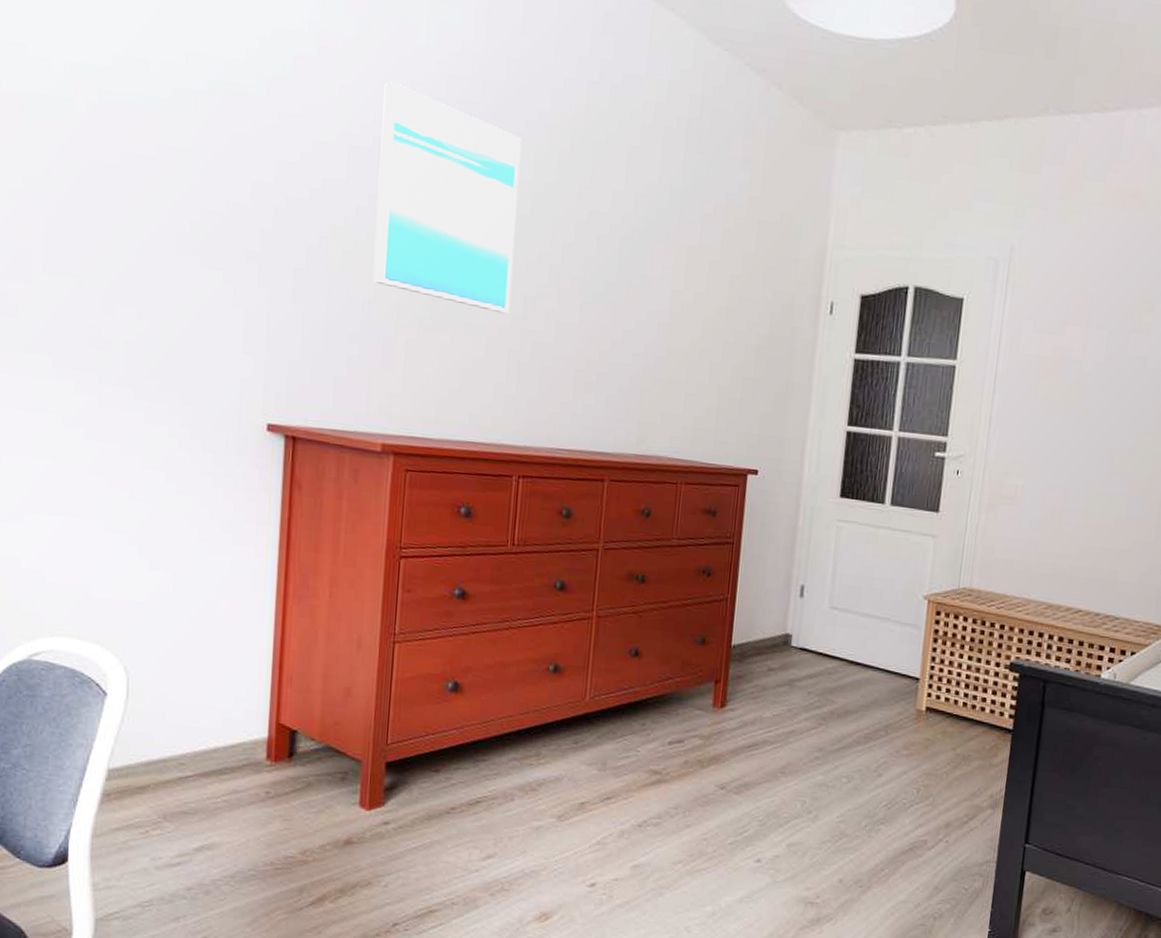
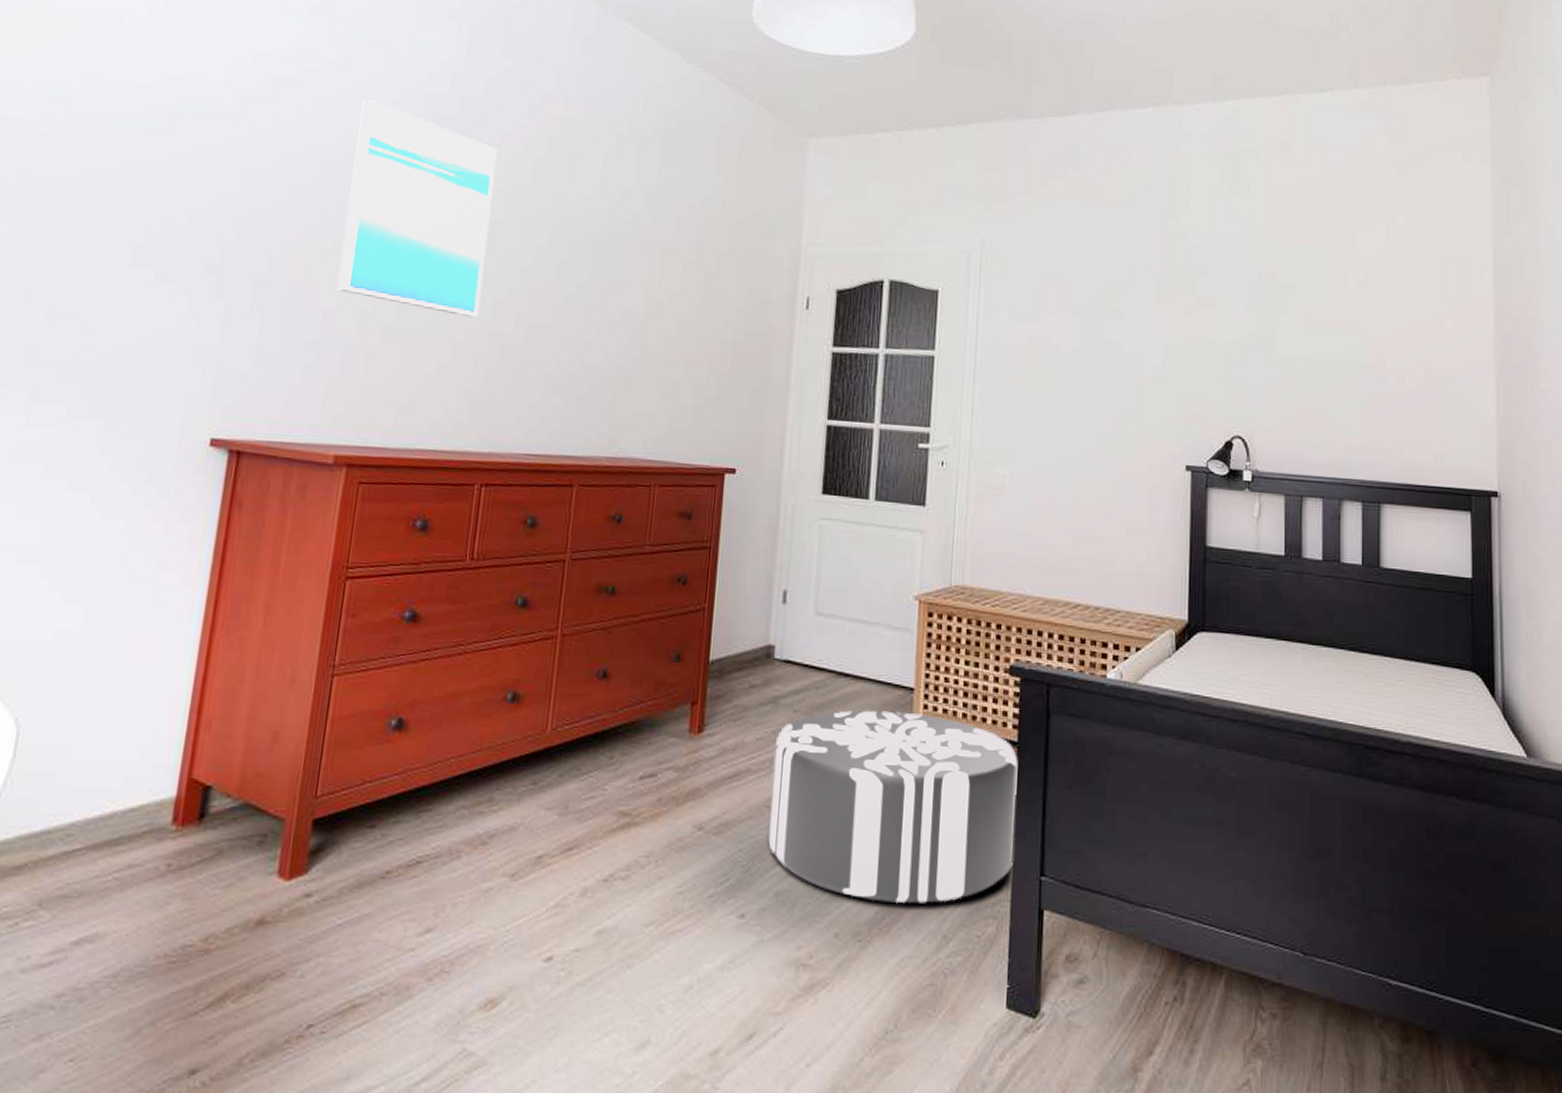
pouf: none [781,695,1012,860] -> present [767,710,1018,903]

